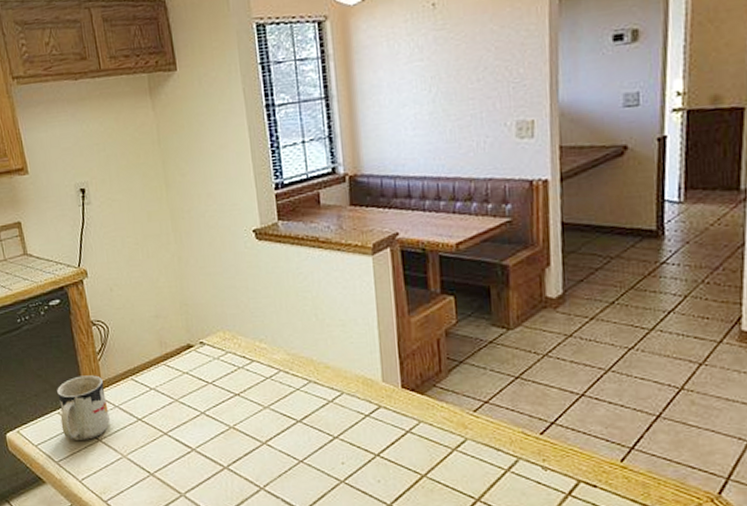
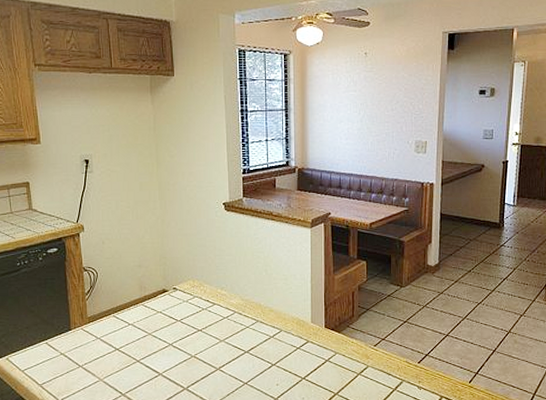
mug: present [57,375,110,440] -> none [47,312,91,366]

